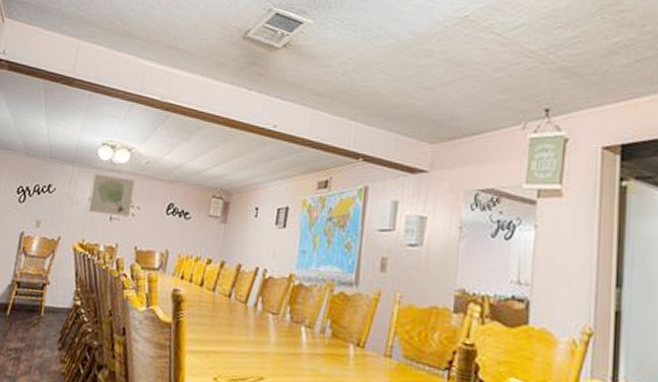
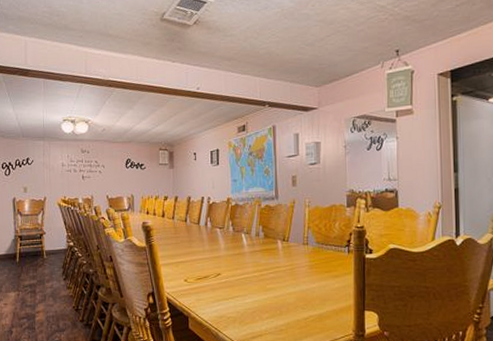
wall art: present [88,173,135,217] -> none [62,144,98,175]

